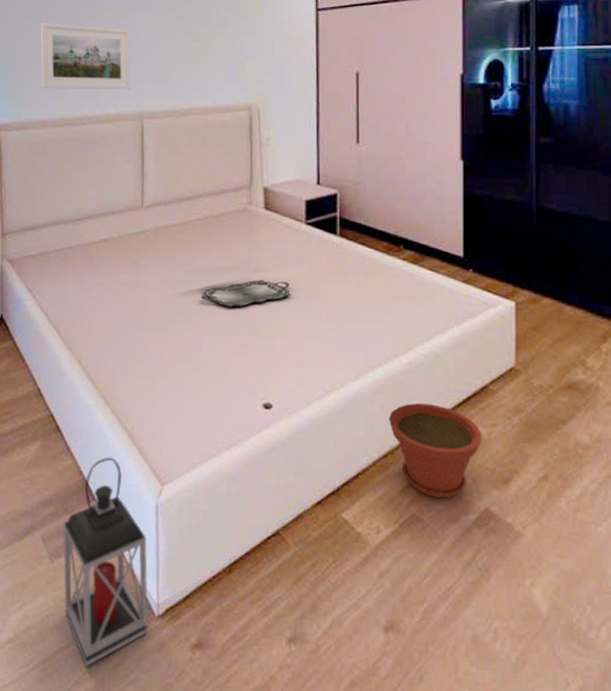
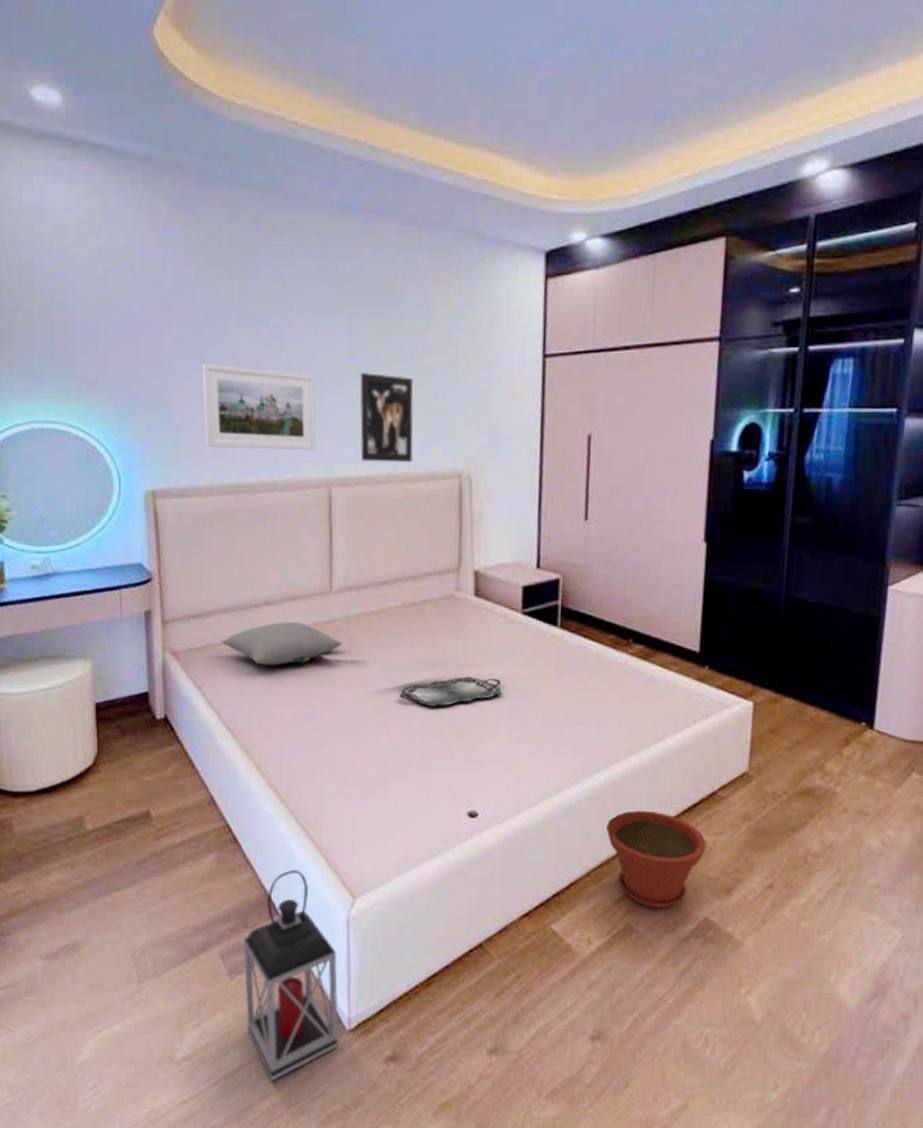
pillow: none [51,232,152,271] -> present [222,621,343,666]
wall art: none [167,26,211,98] -> present [360,372,414,463]

